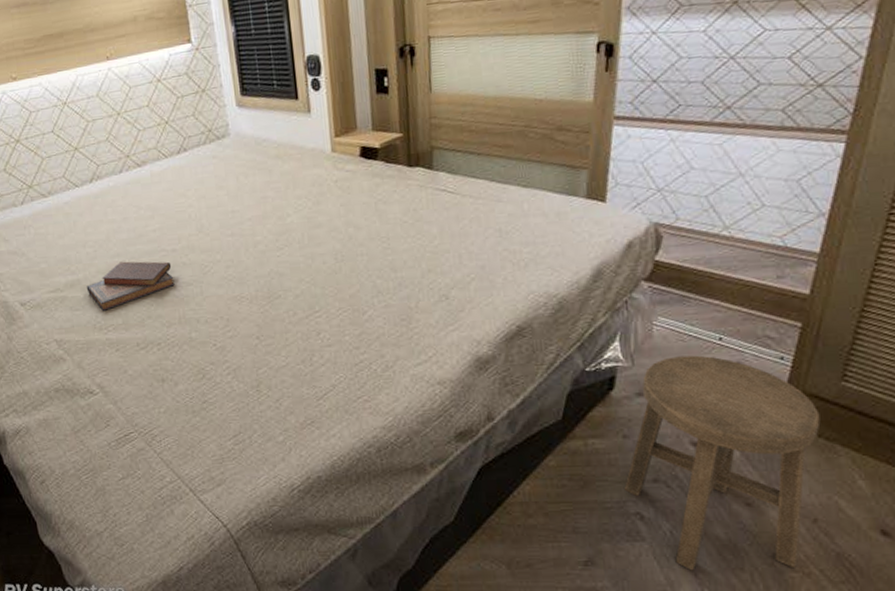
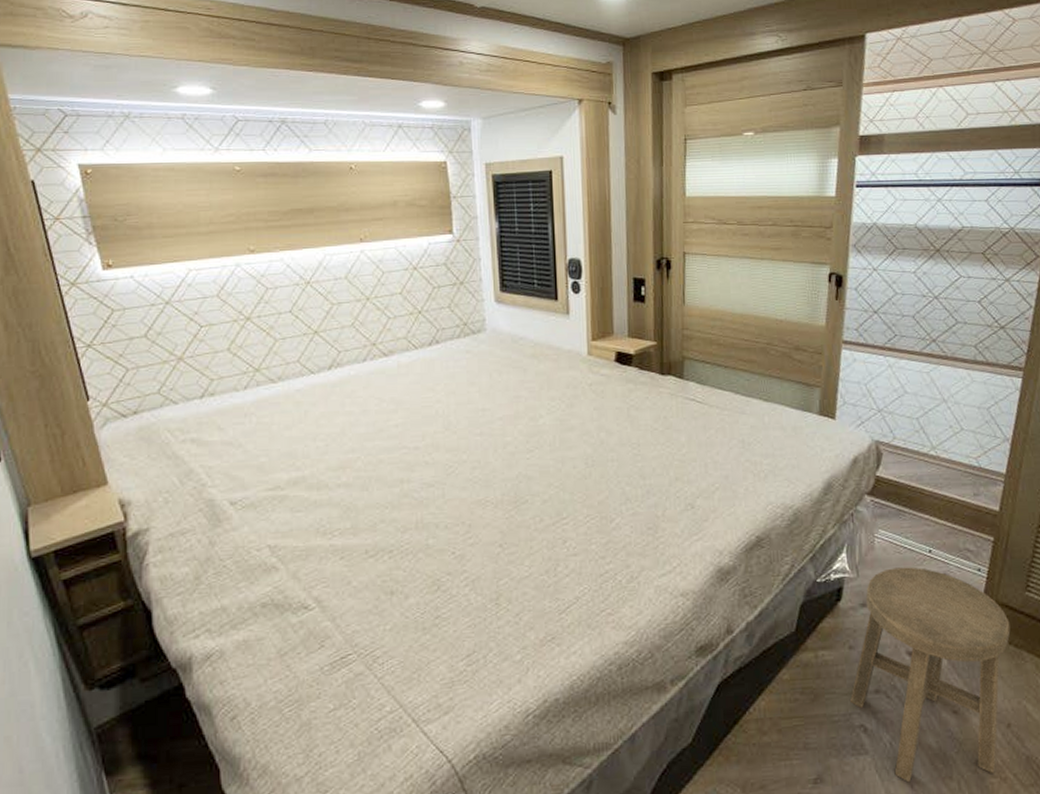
diary: present [86,261,175,312] -> none [312,458,414,514]

